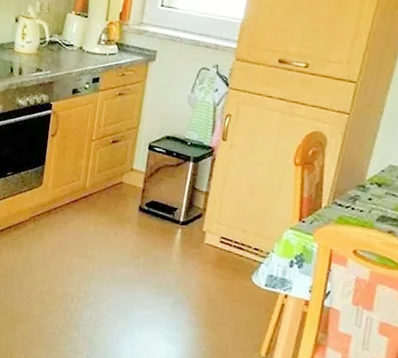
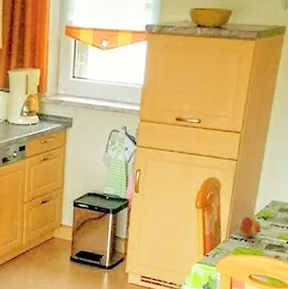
fruit: none [345,180,374,206] -> present [239,216,261,238]

